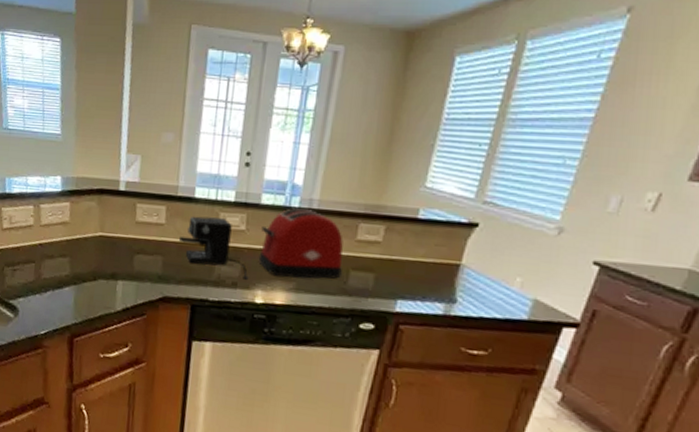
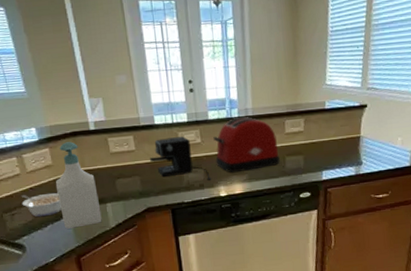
legume: none [26,249,68,281] -> present [21,193,62,217]
soap bottle: none [65,199,112,302] -> present [55,142,102,229]

